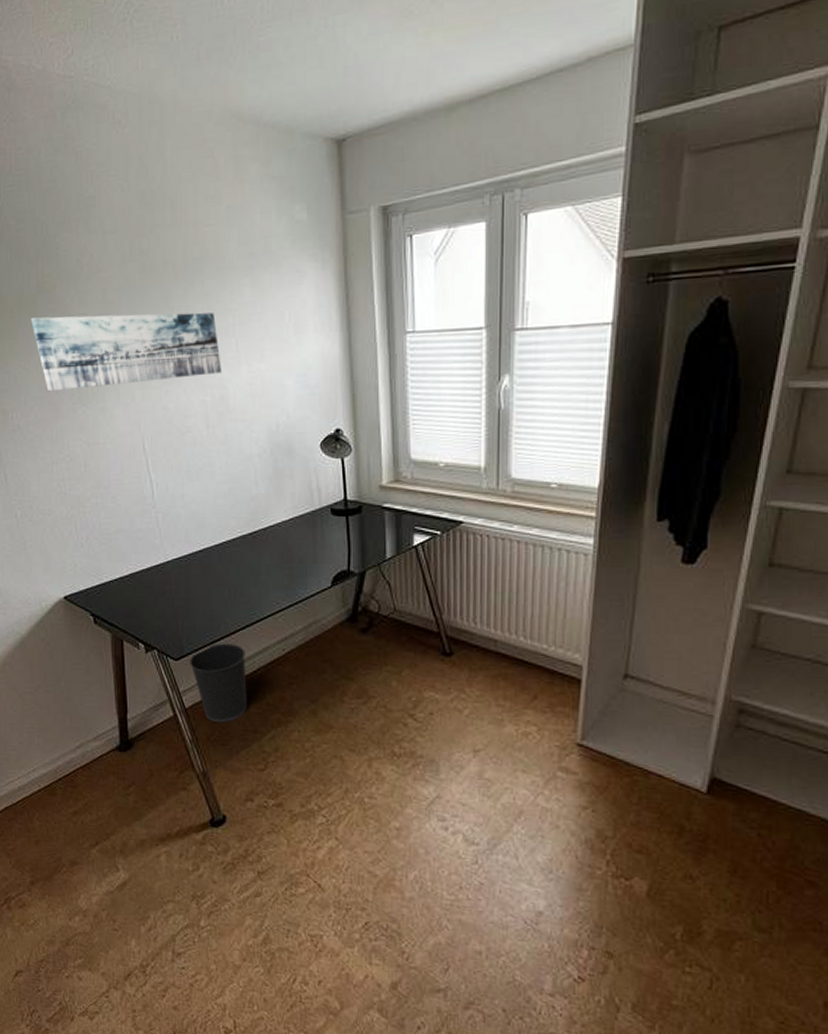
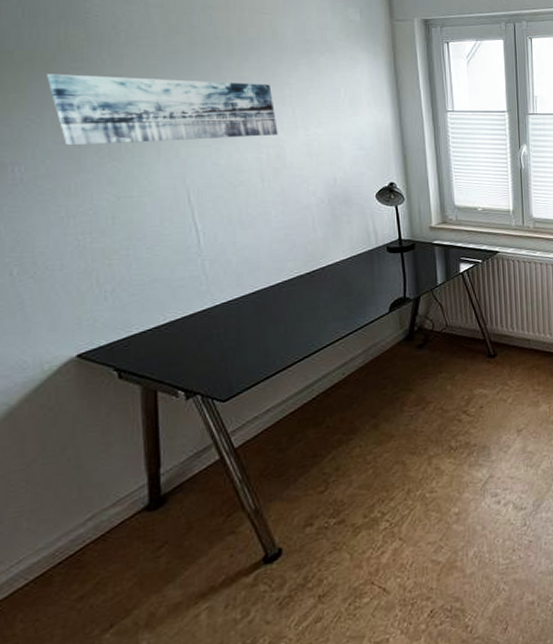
wastebasket: present [190,643,247,723] -> none [240,375,305,456]

